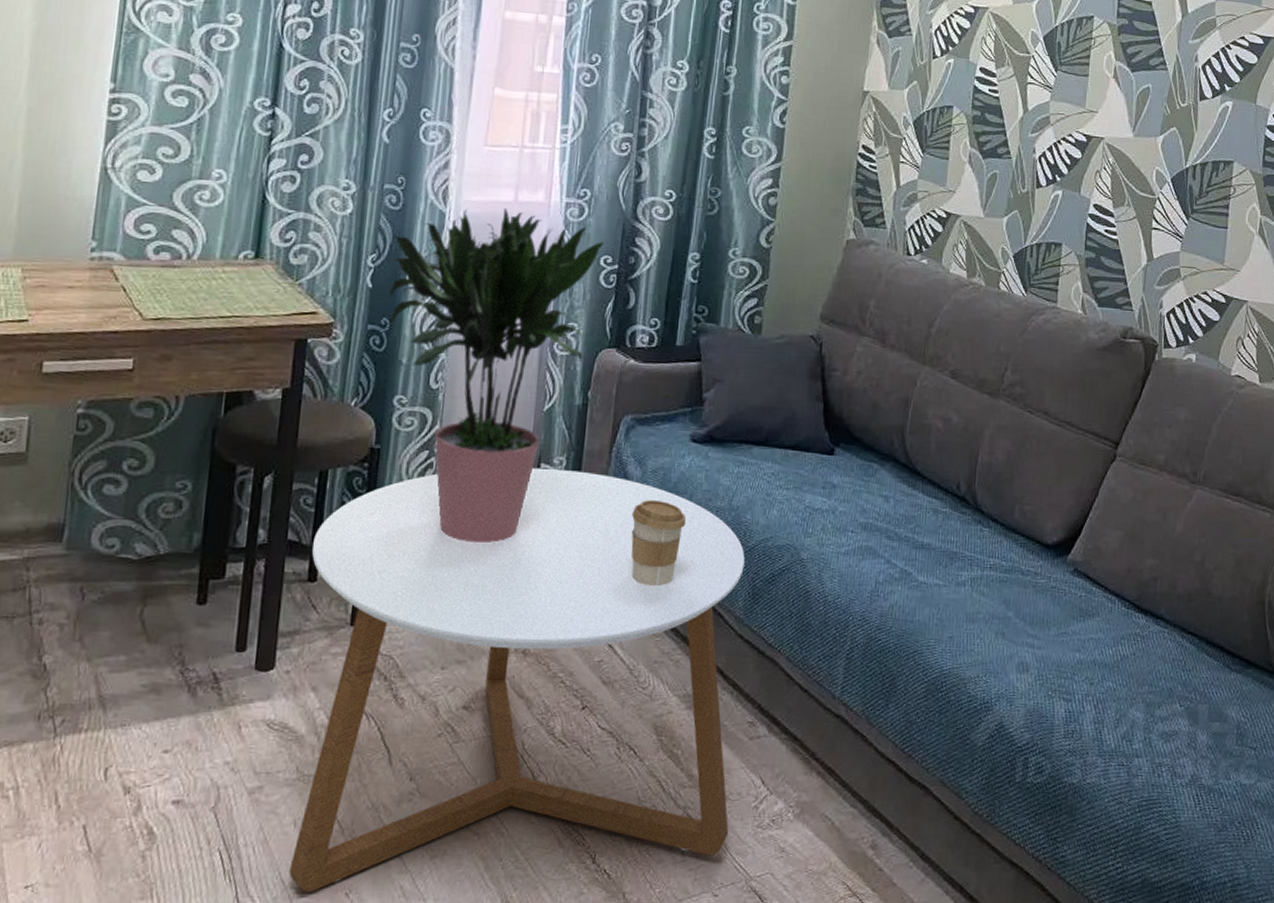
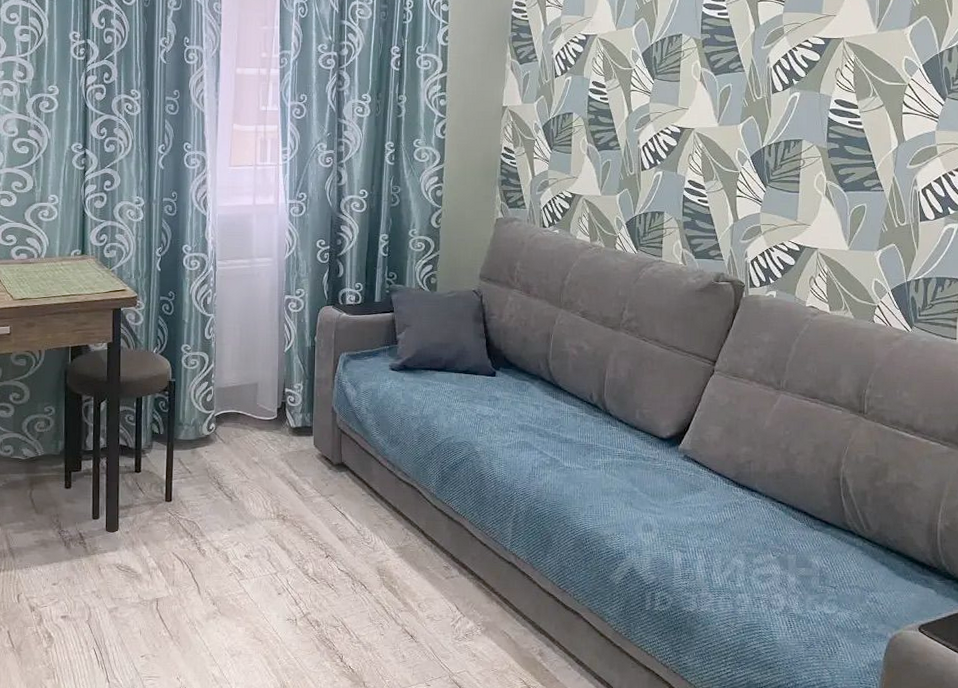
coffee table: present [289,467,745,892] -> none [136,391,435,676]
potted plant: present [387,208,604,543] -> none [170,210,318,444]
coffee cup: present [631,500,687,587] -> none [352,412,391,473]

